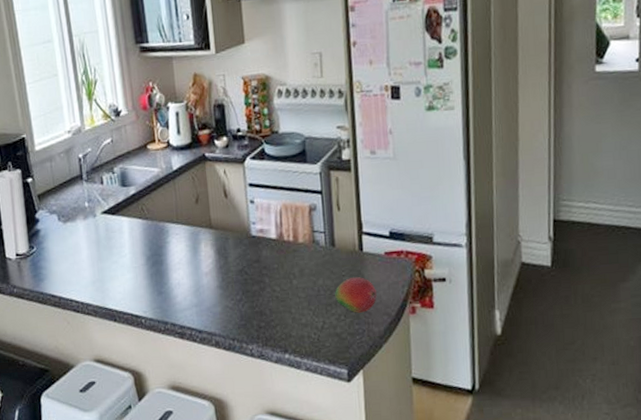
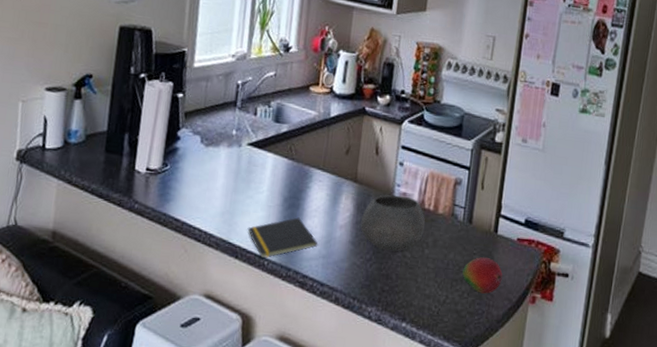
notepad: none [119,273,189,317] -> present [247,217,318,259]
bowl: none [224,232,289,289] -> present [360,194,426,252]

